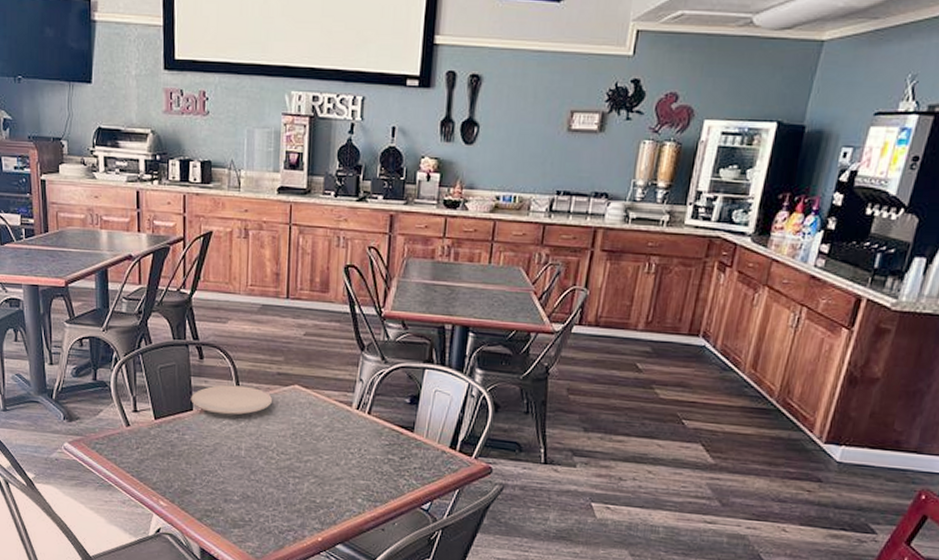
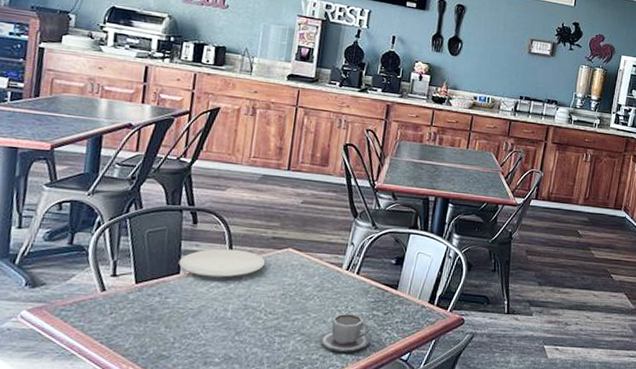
cup: none [334,456,387,498] -> present [319,313,371,353]

